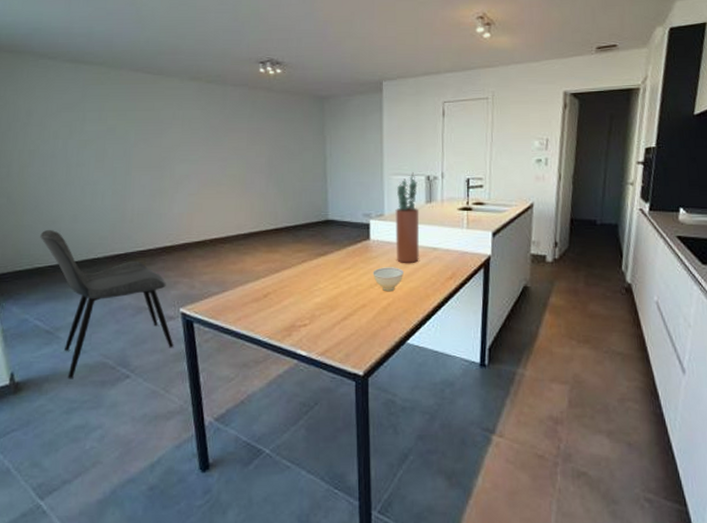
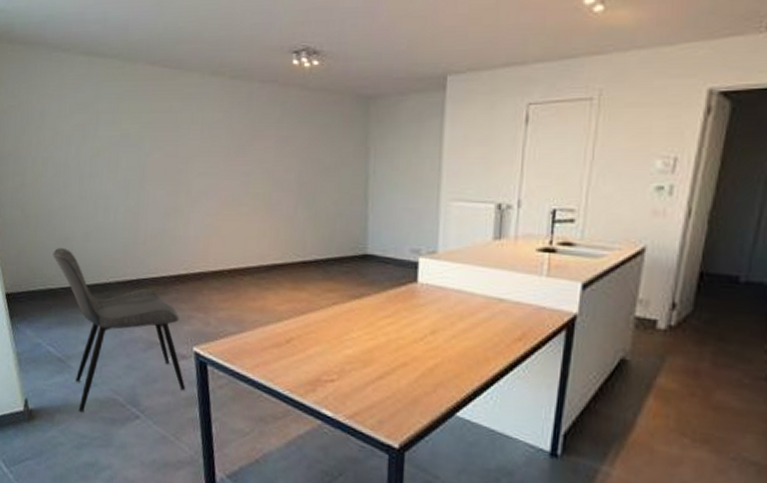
bowl: present [373,267,405,292] -> none [418,318,459,350]
vase: present [395,172,420,263] -> none [449,198,485,316]

